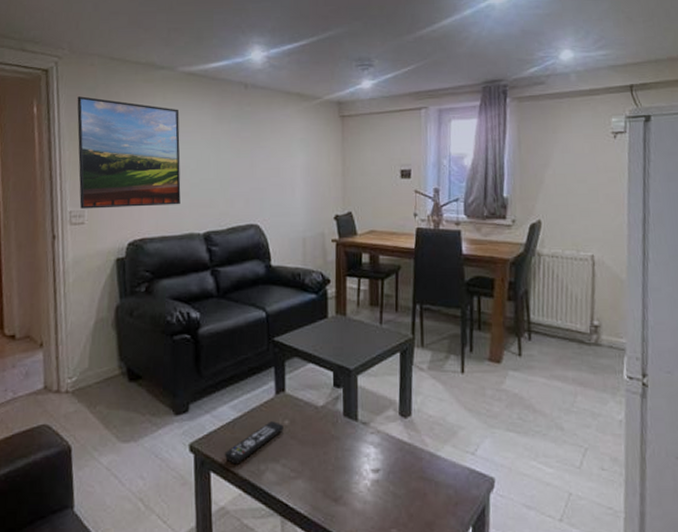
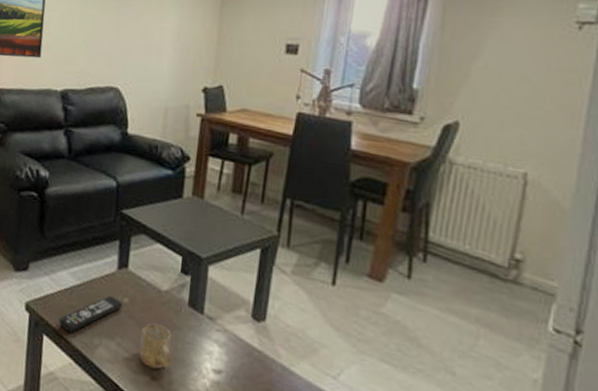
mug: none [304,438,333,481] -> present [139,323,171,369]

